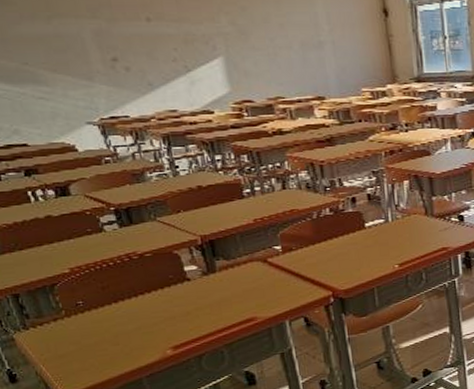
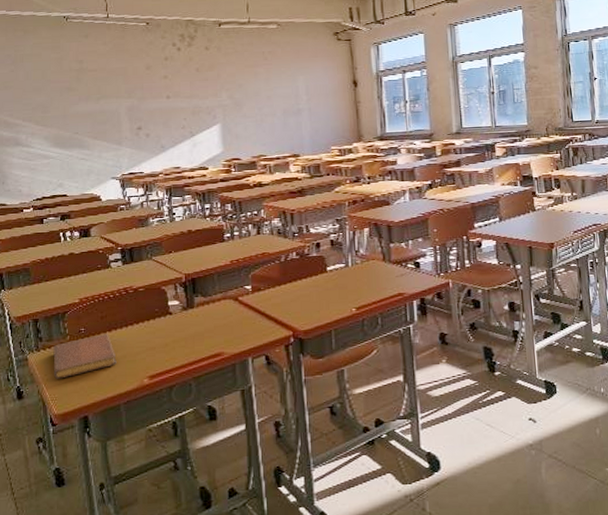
notebook: none [45,305,131,358] -> present [53,334,117,379]

